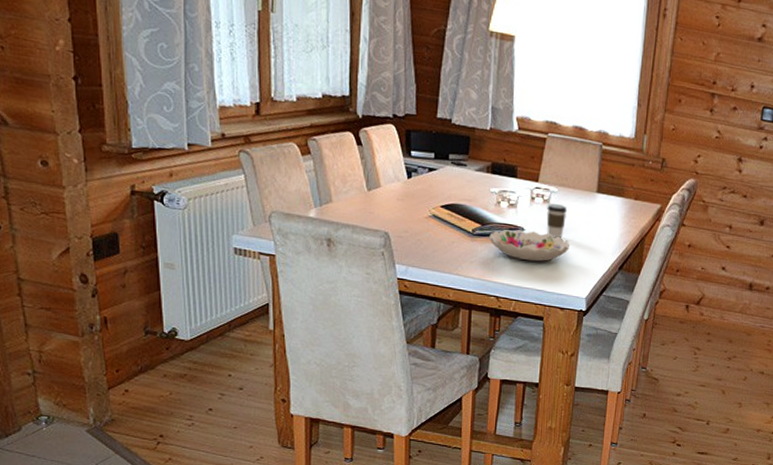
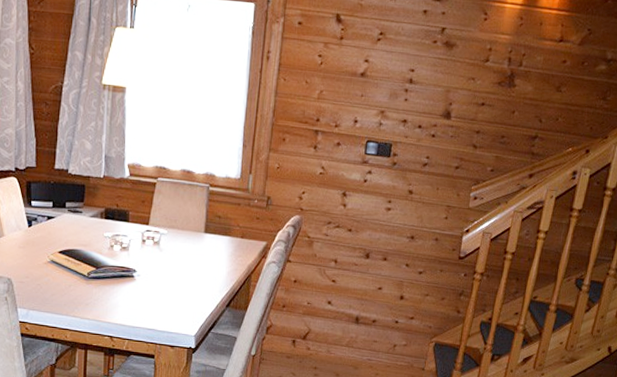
decorative bowl: present [489,230,571,262] -> none [103,272,180,302]
coffee cup: present [546,203,568,238] -> none [156,245,177,279]

